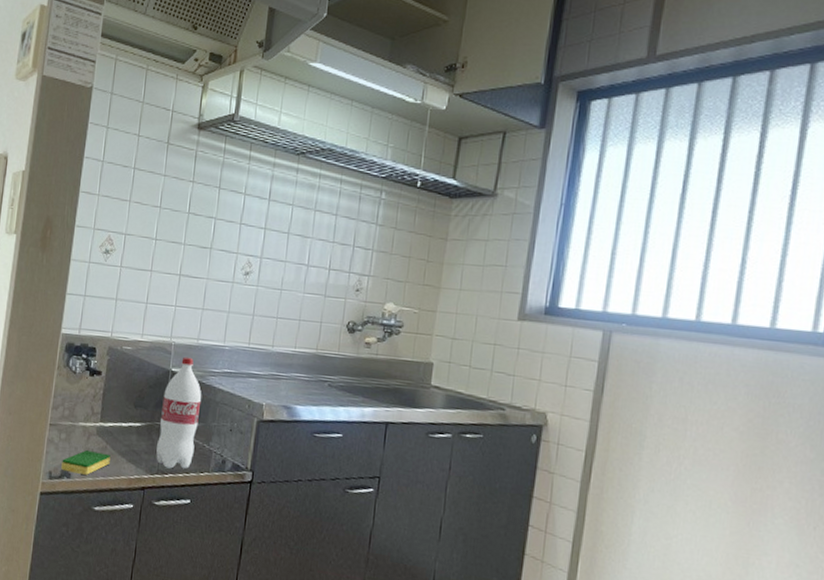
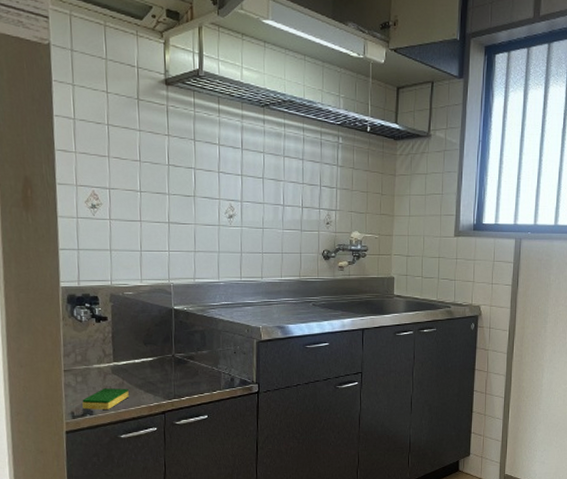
bottle: present [156,356,202,469] -> none [170,295,205,392]

